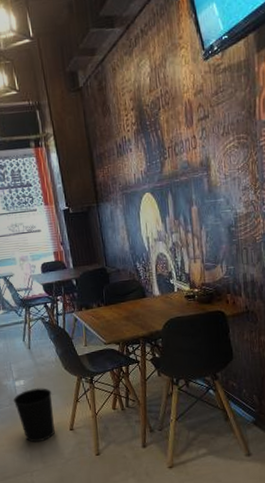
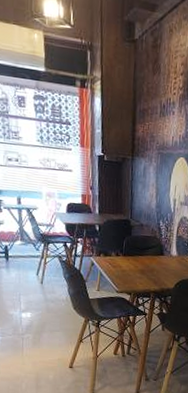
wastebasket: present [13,388,55,443] -> none [17,322,57,375]

